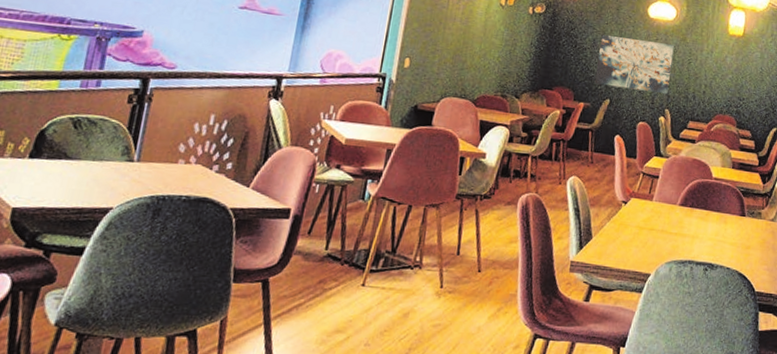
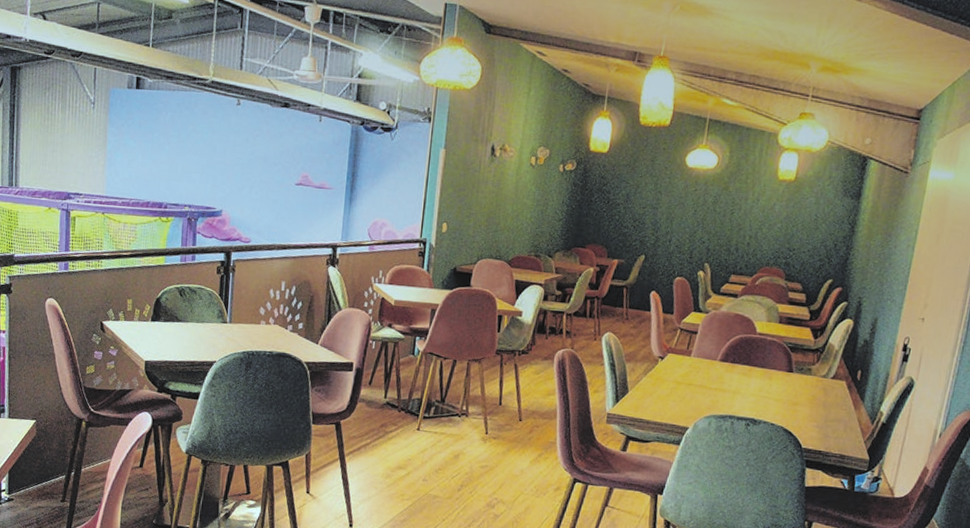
wall art: present [594,35,674,94] -> none [628,189,715,247]

